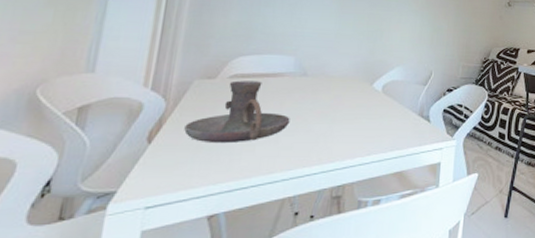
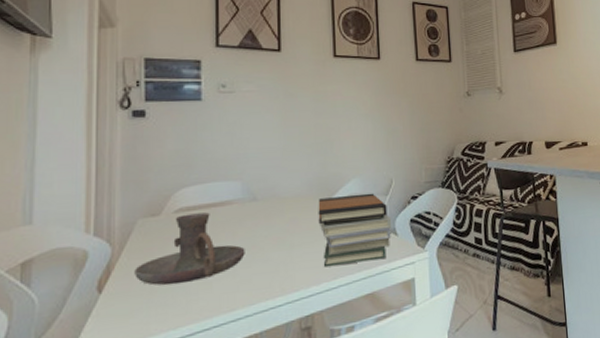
book stack: none [359,81,426,144] -> present [318,193,391,268]

